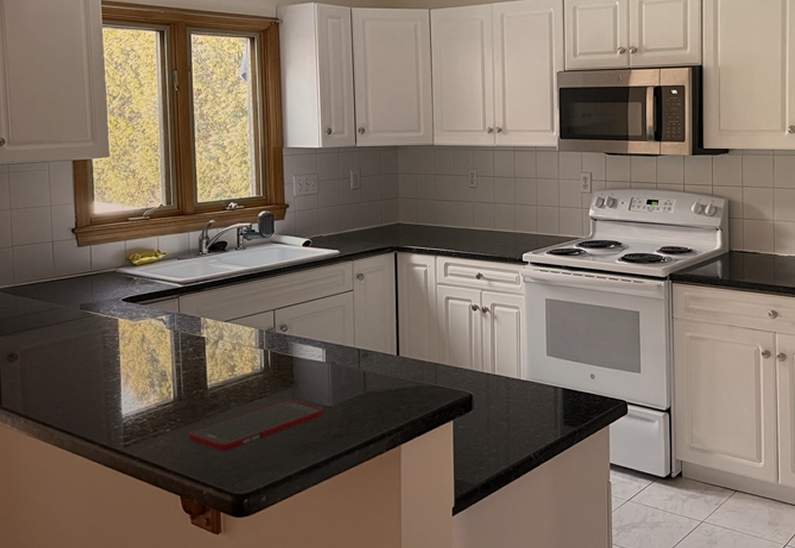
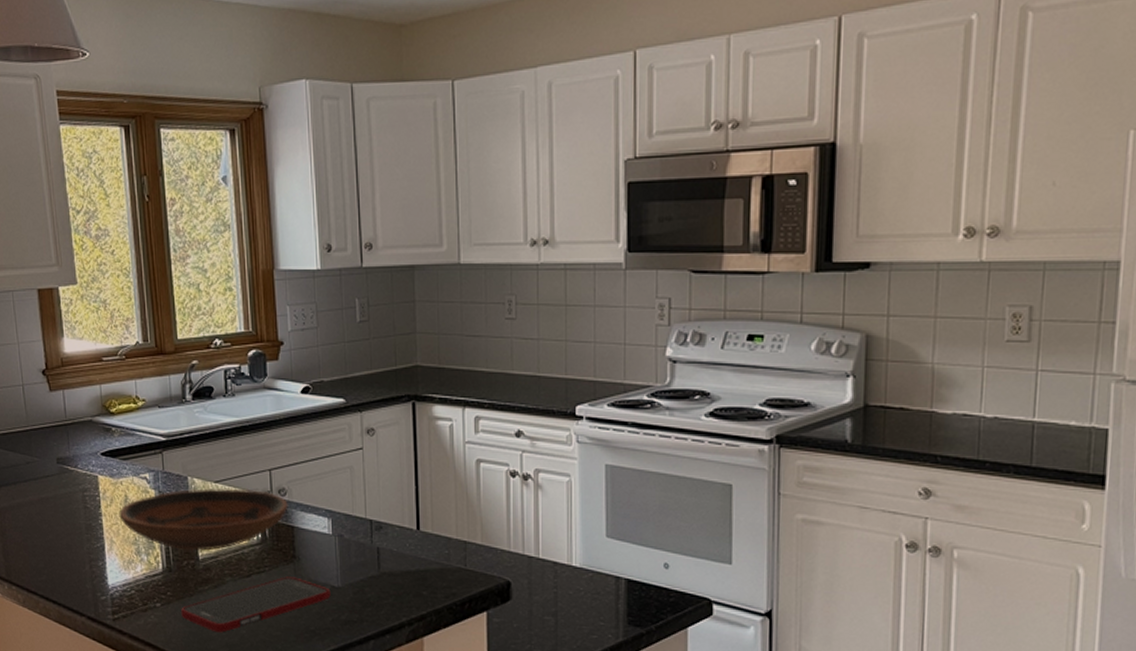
bowl: none [136,326,289,381] -> present [119,488,288,551]

